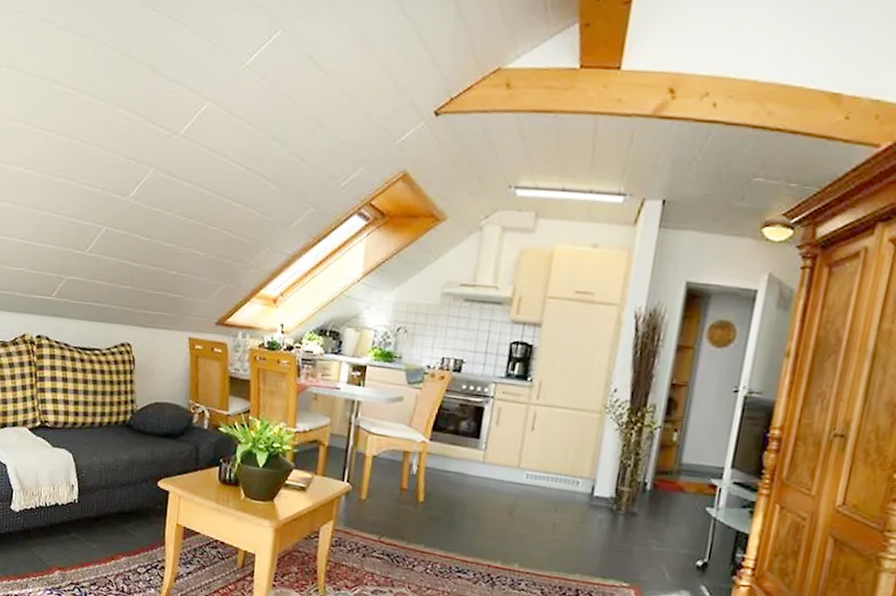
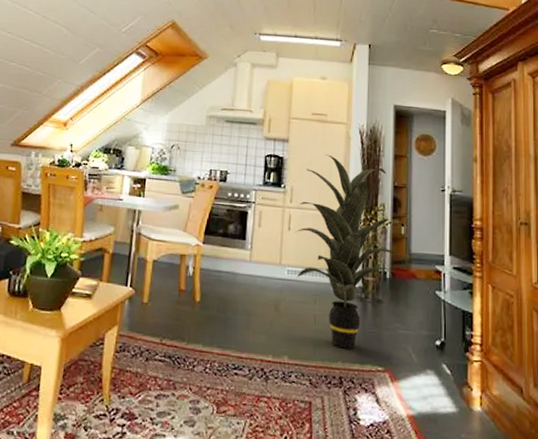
indoor plant: none [536,342,675,563] -> present [295,154,407,349]

